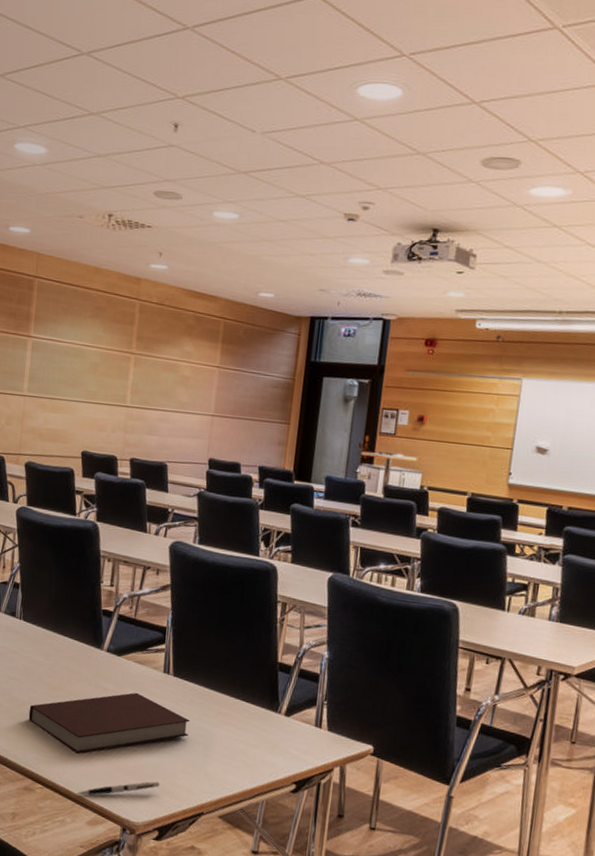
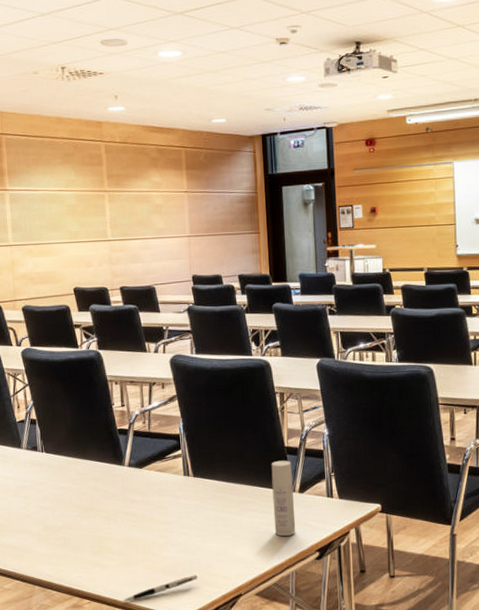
notebook: present [28,692,190,754] -> none [65,498,216,564]
bottle: none [251,675,282,761] -> present [271,460,296,537]

